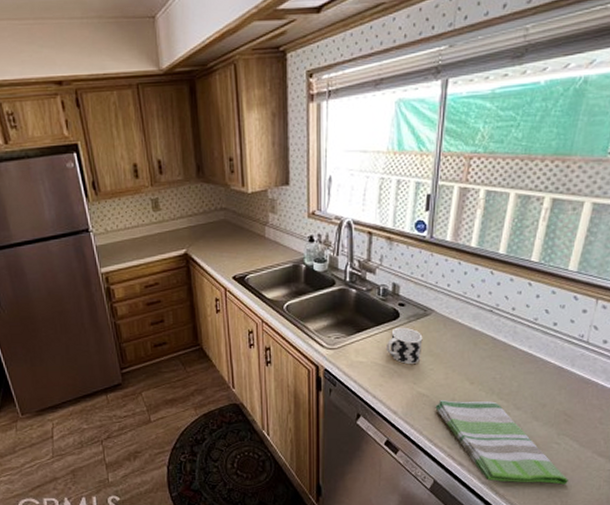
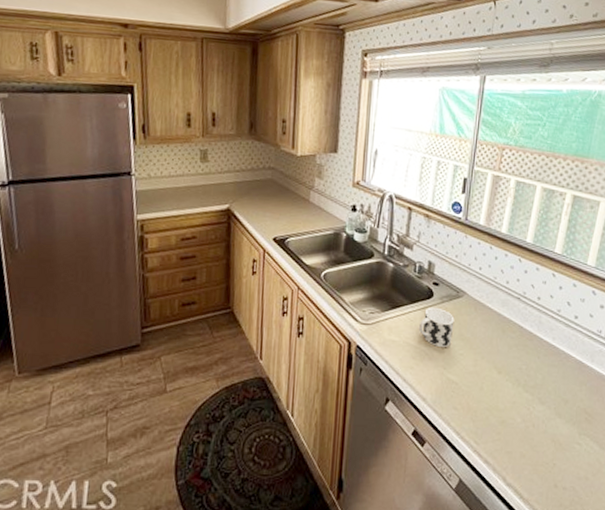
dish towel: present [435,399,568,485] -> none [463,387,589,490]

